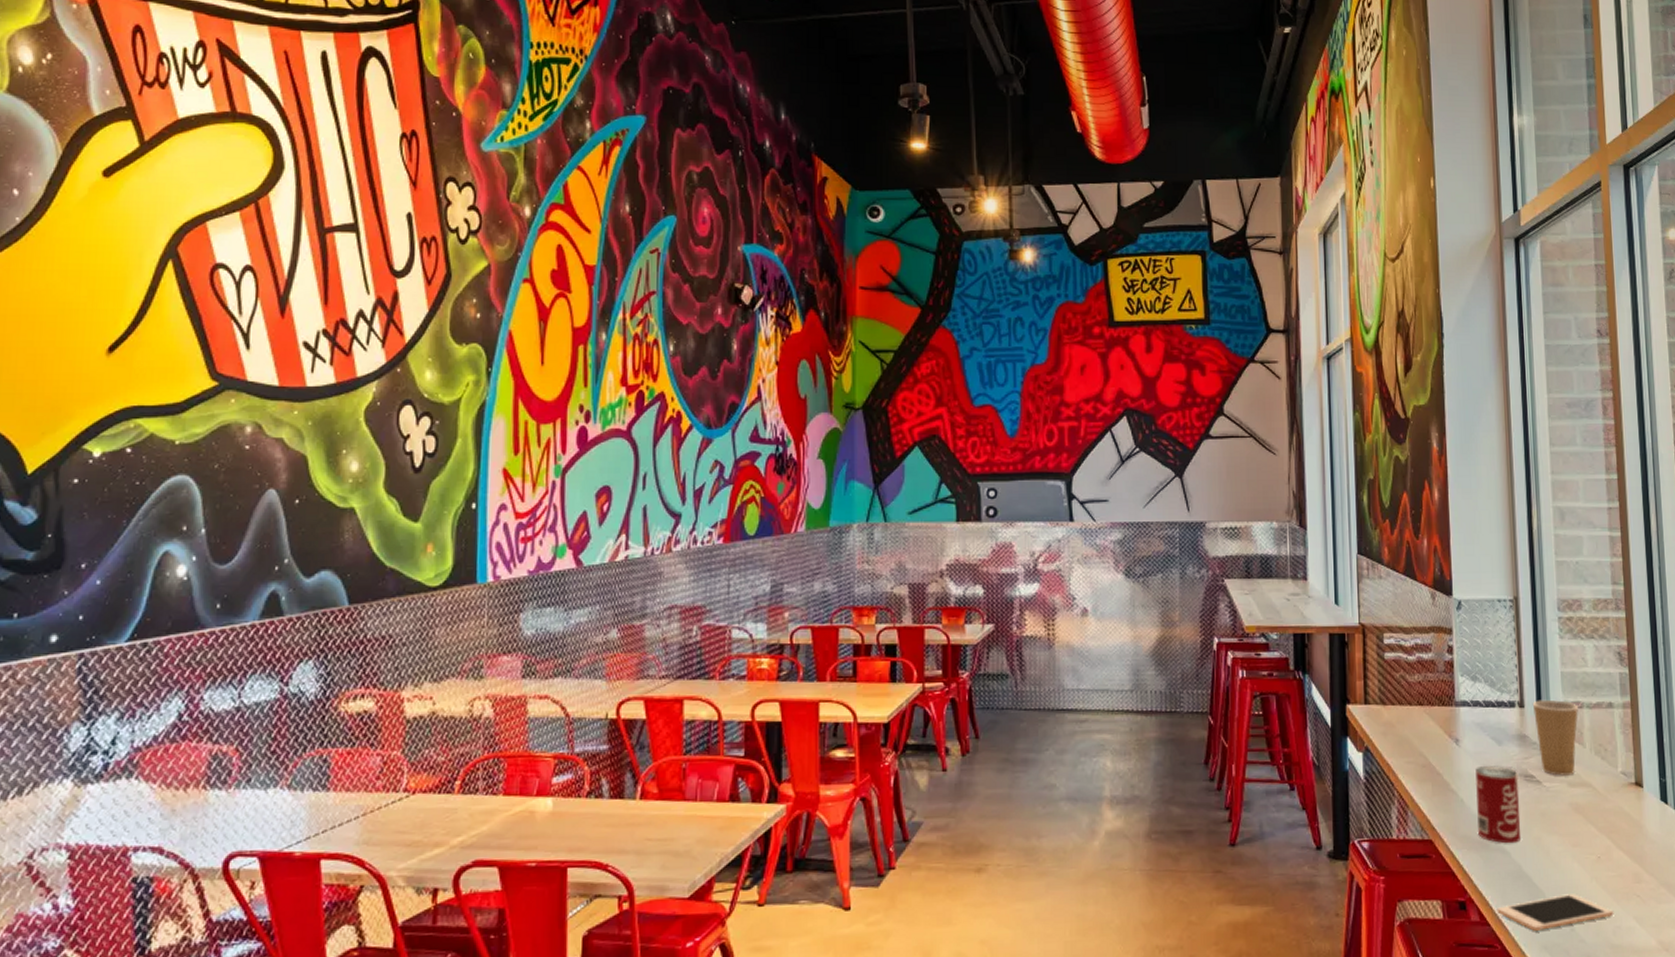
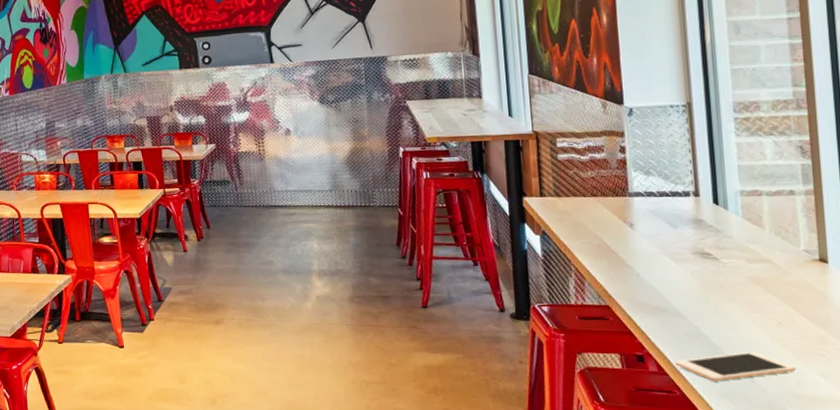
soda can: present [1475,766,1522,844] -> none [651,245,699,310]
paper cup: present [1532,699,1579,776] -> none [708,189,758,254]

